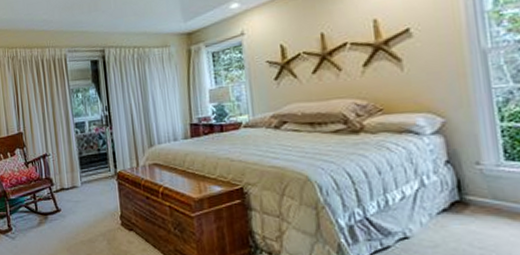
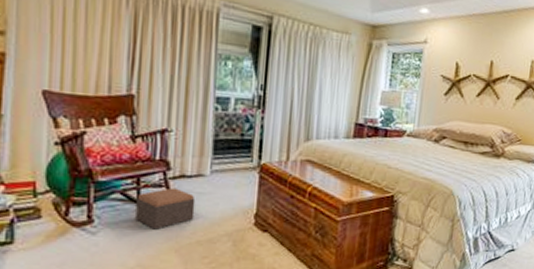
footstool: none [35,199,76,233] -> present [135,188,196,230]

